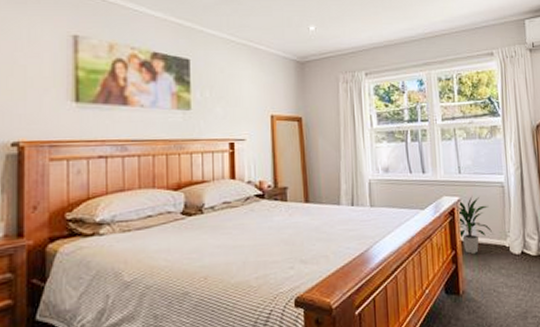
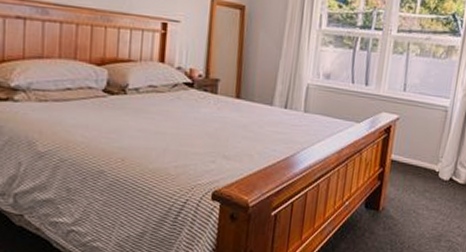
indoor plant: present [457,196,493,254] -> none [390,116,427,174]

